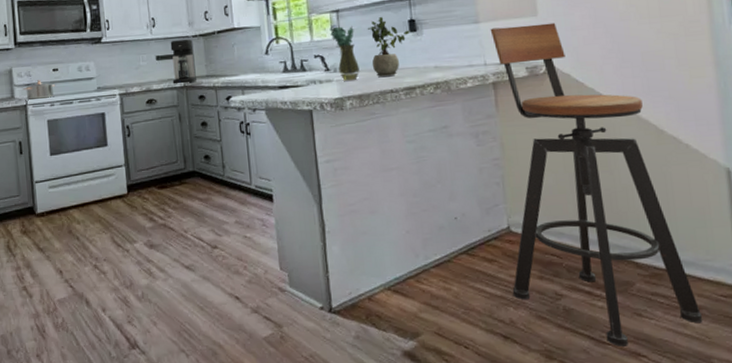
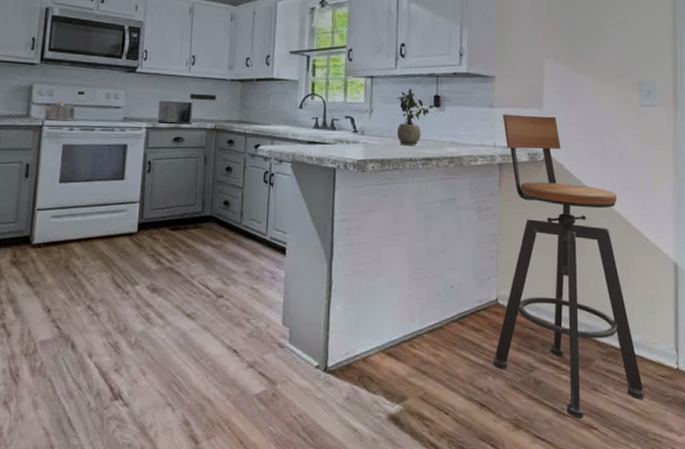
toaster: none [127,63,162,88] -> present [157,100,193,125]
coffee maker: present [170,39,198,84] -> none [203,81,230,126]
vase: present [329,24,360,81] -> none [363,89,385,145]

